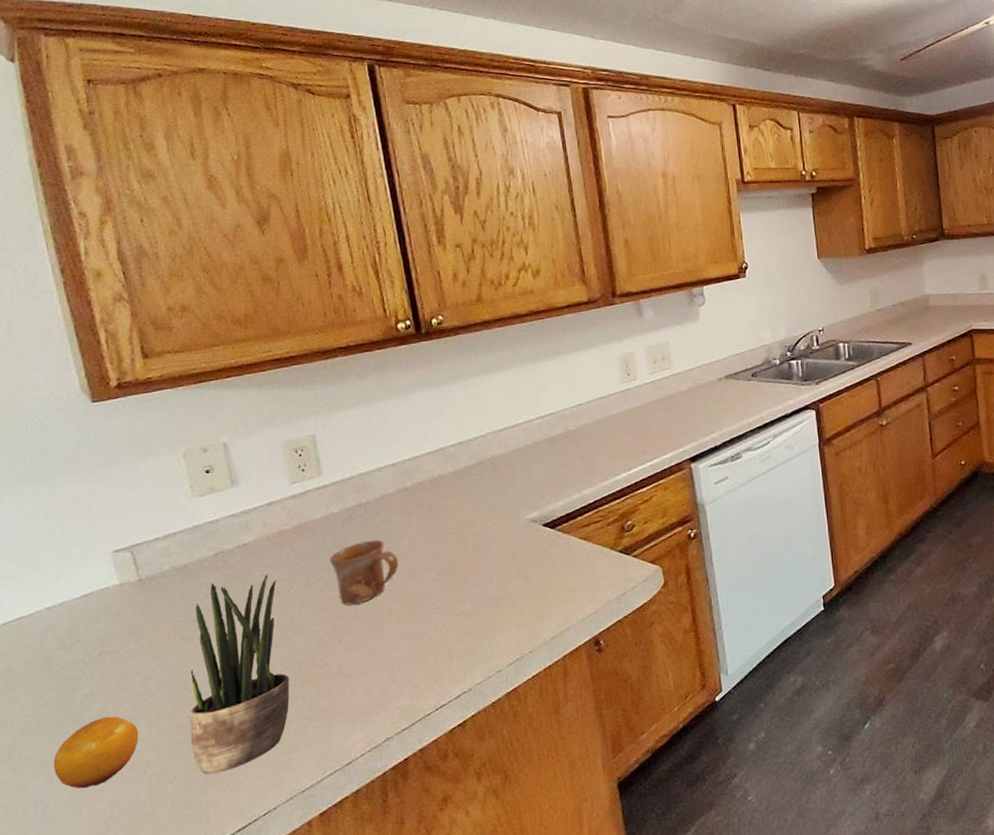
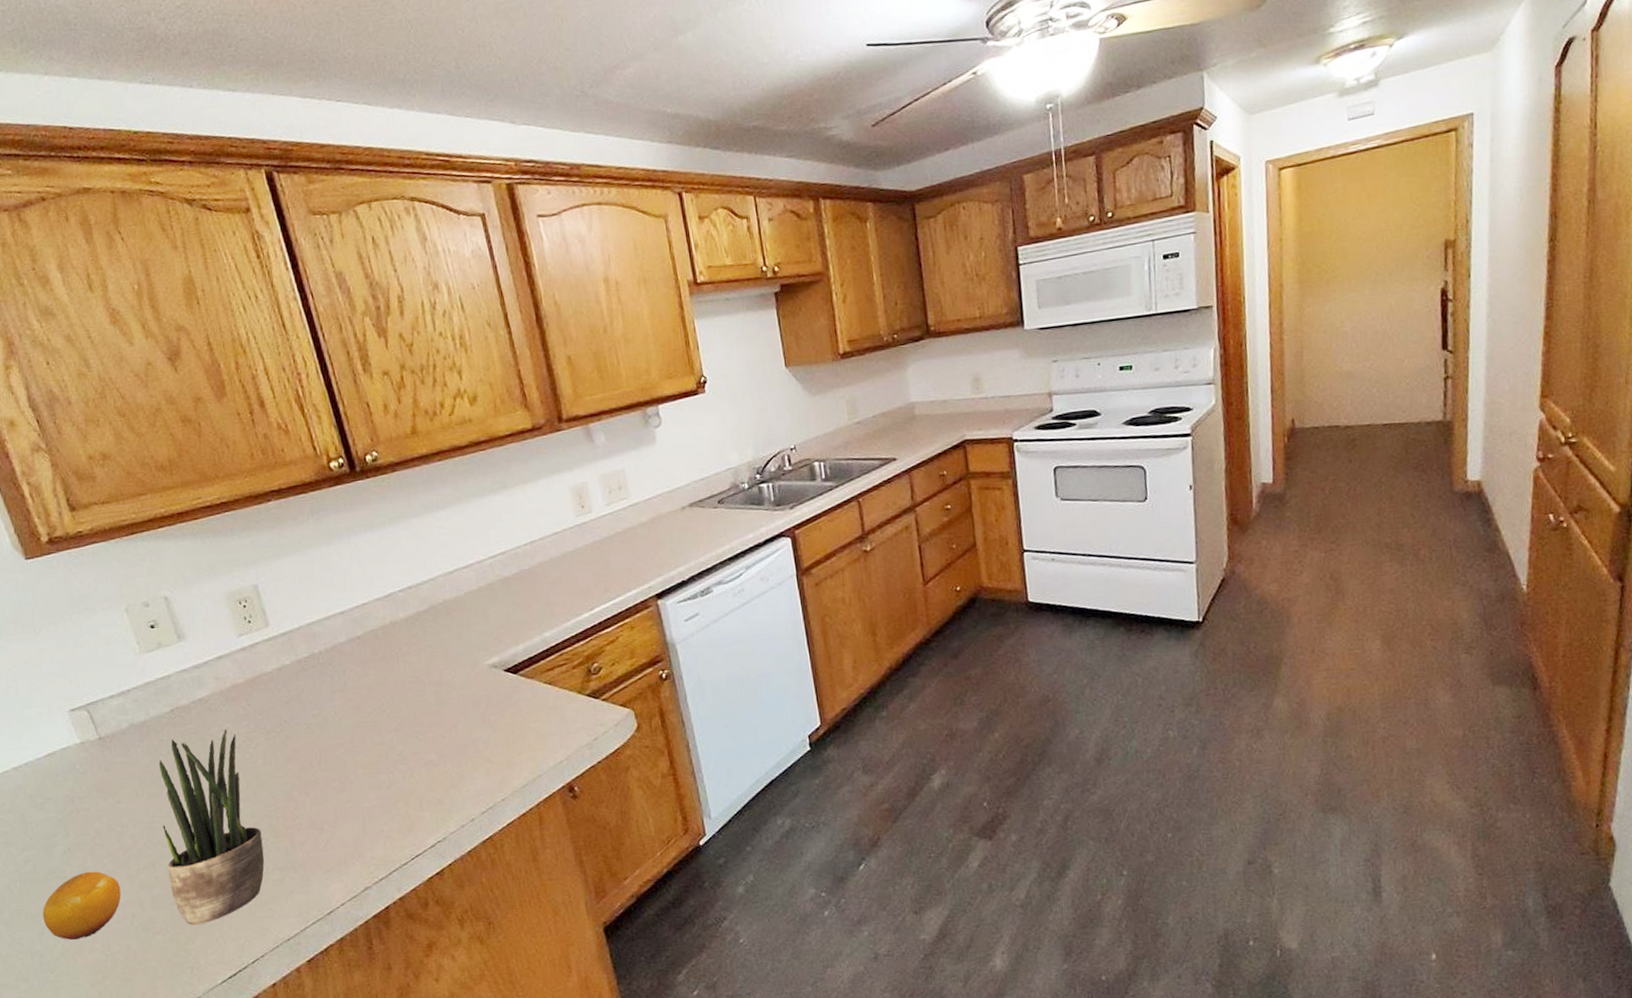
mug: present [329,539,399,605] -> none [287,690,359,758]

